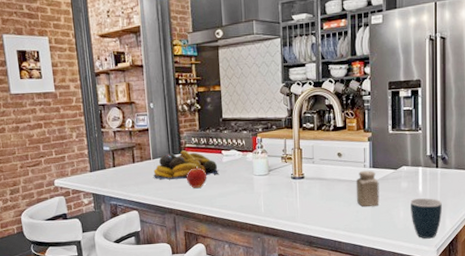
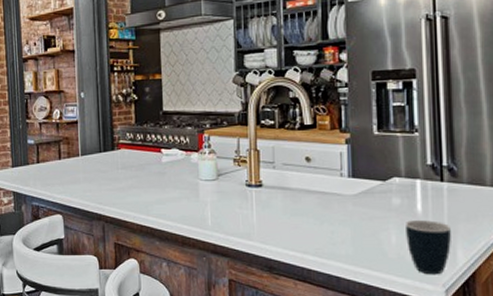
fruit bowl: present [153,150,218,180] -> none [81,147,157,180]
apple: present [187,165,207,188] -> none [119,165,143,191]
salt shaker: present [355,170,379,207] -> none [329,180,362,226]

